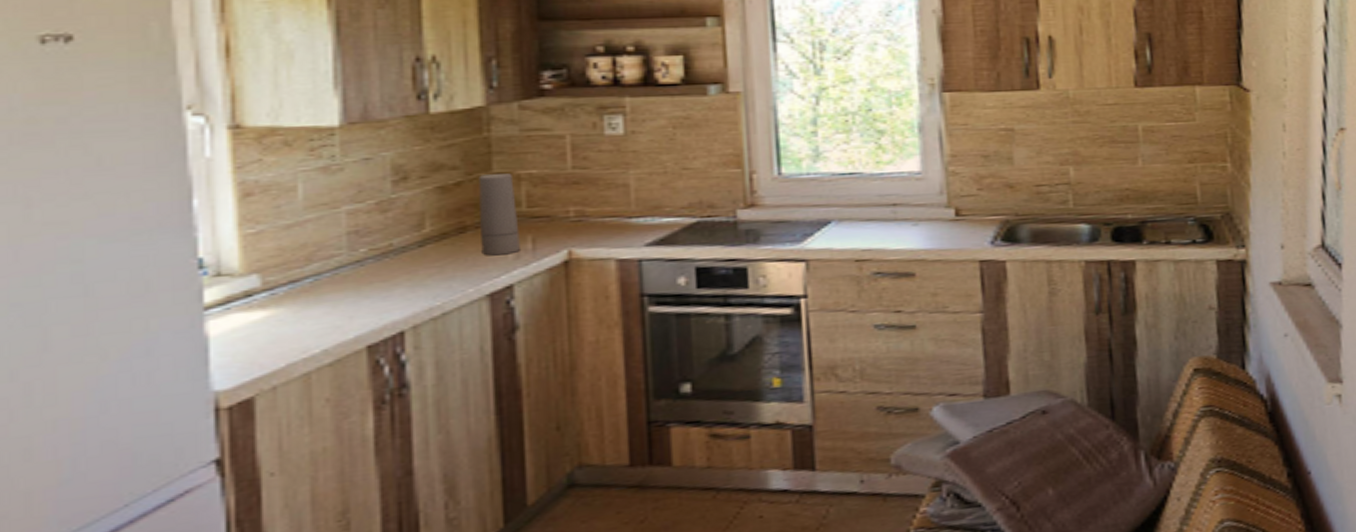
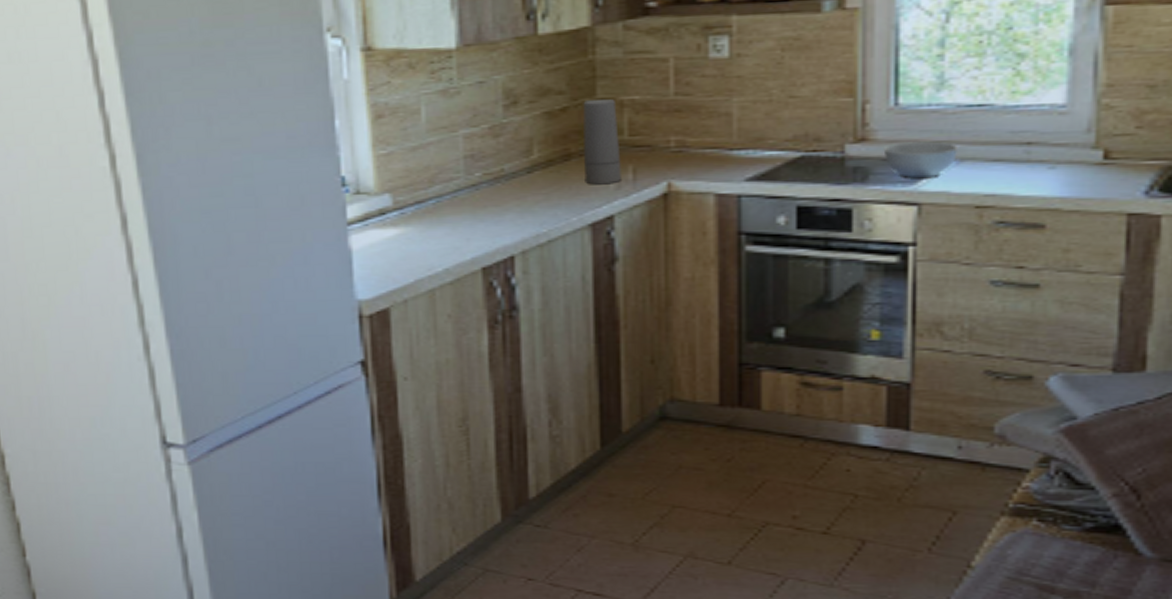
bowl: none [771,205,837,239] -> present [883,141,959,179]

